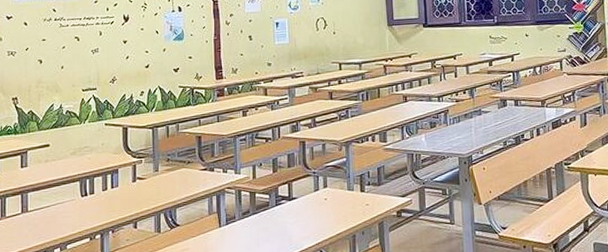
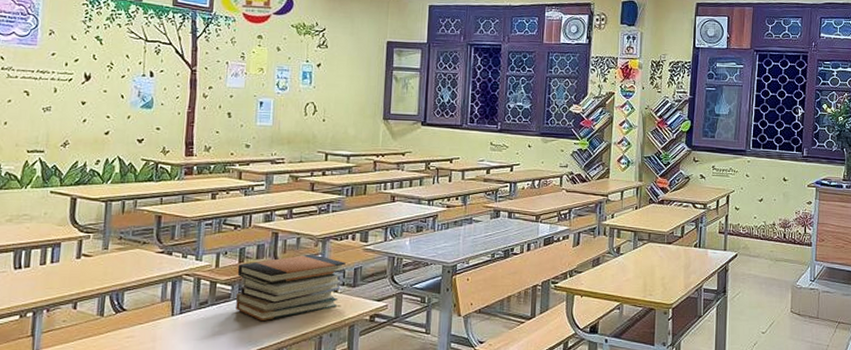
book stack: none [272,158,369,225] -> present [235,254,346,321]

